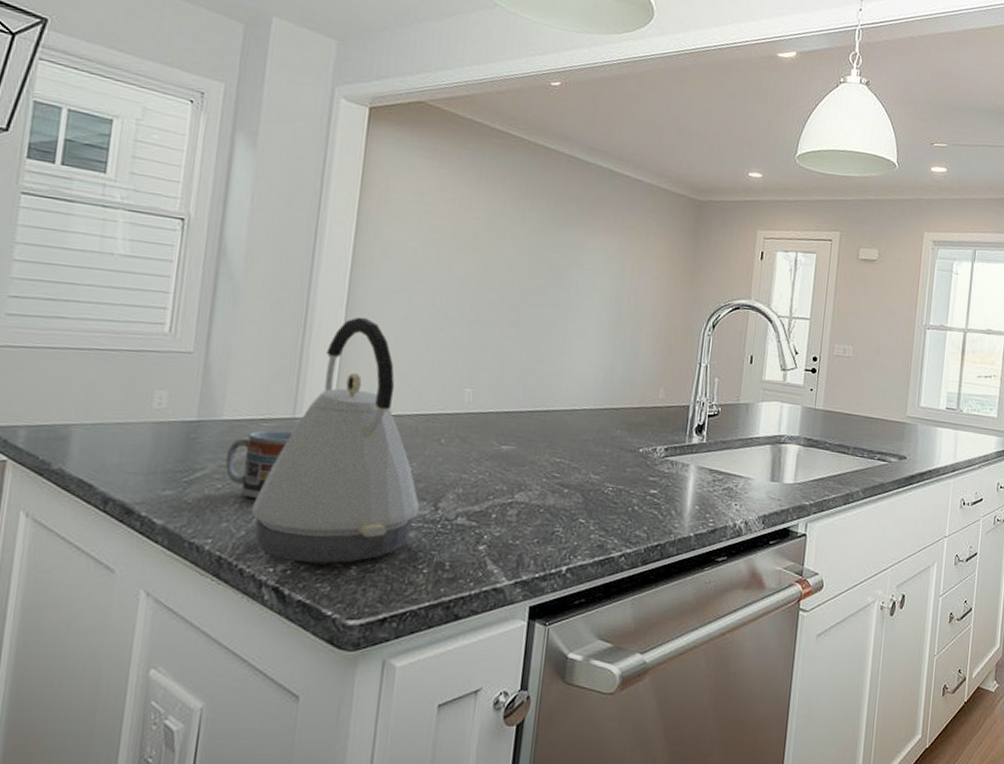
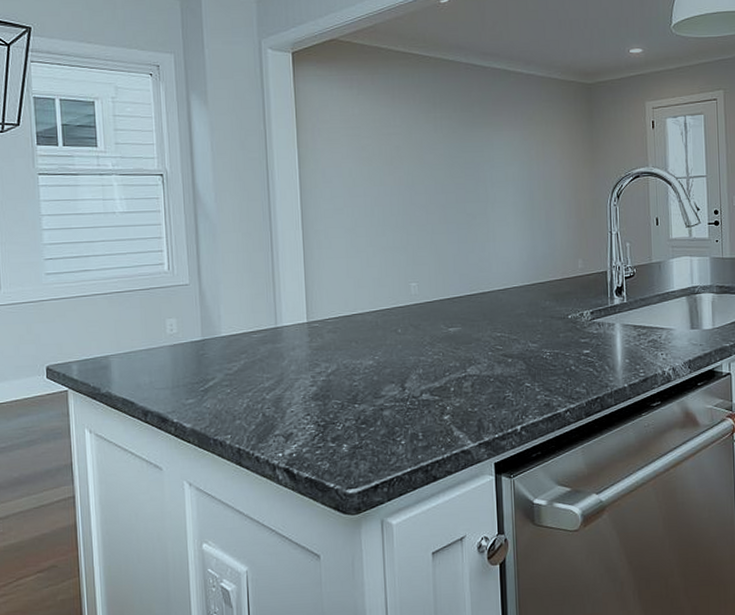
cup: present [225,430,294,499] -> none [229,339,279,398]
kettle: present [251,317,420,564] -> none [256,234,389,446]

